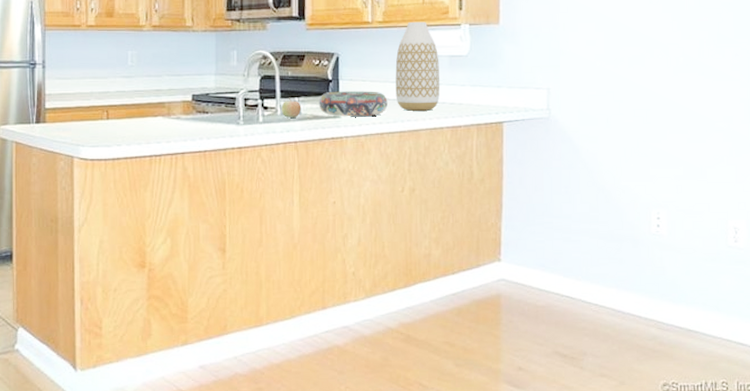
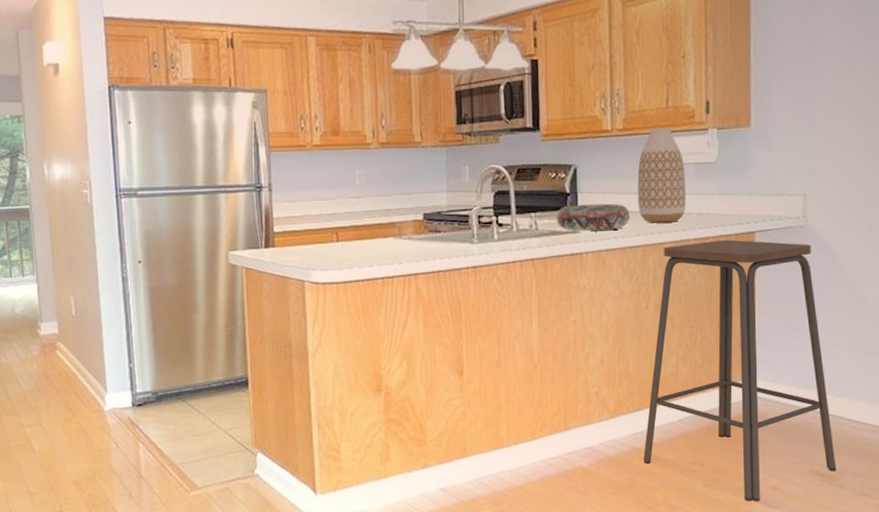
fruit: present [281,97,302,119] -> none [517,213,538,235]
bar stool: none [397,128,578,382] -> present [643,239,837,502]

